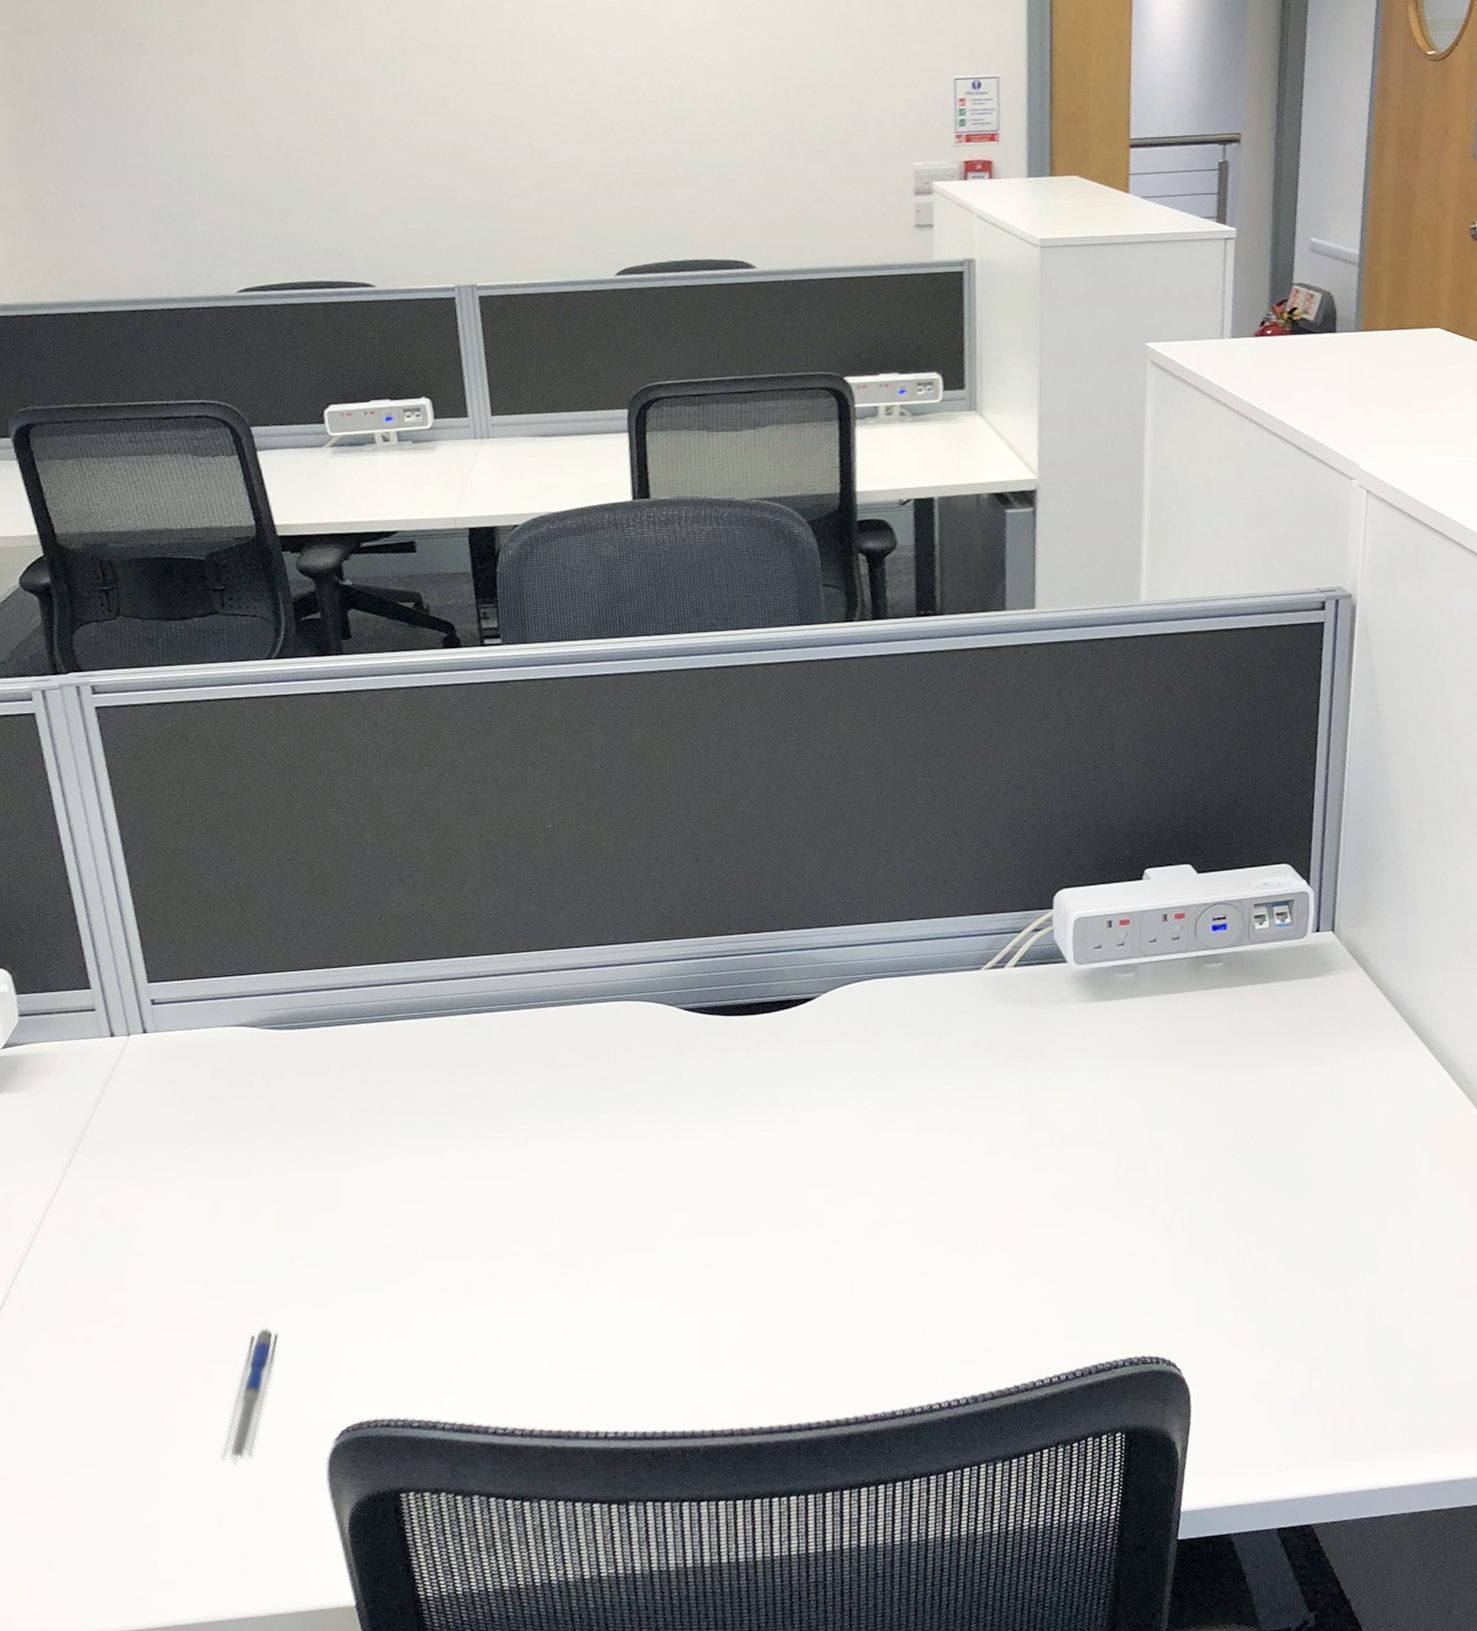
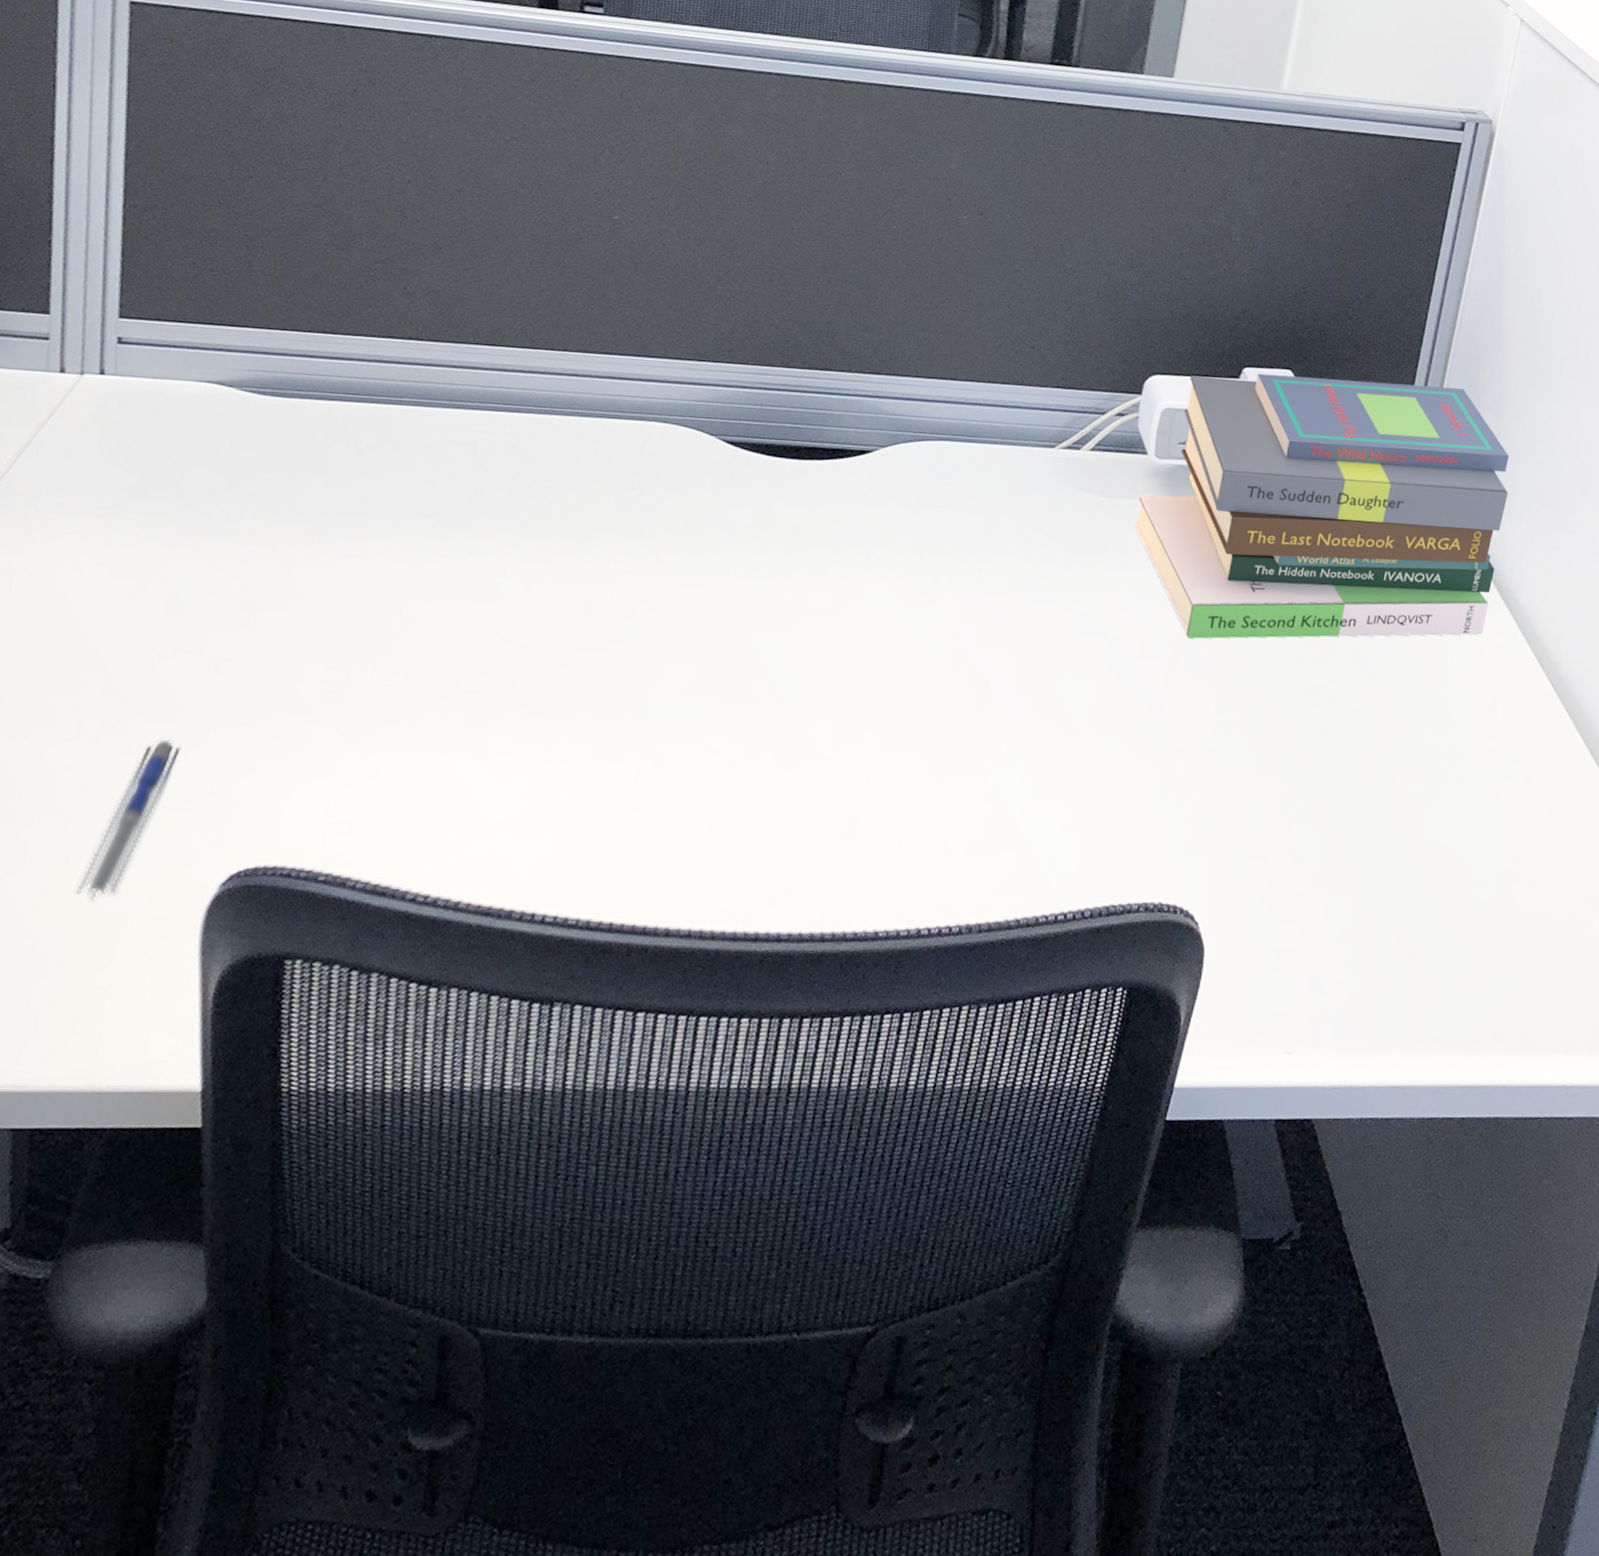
books: none [1065,855,1417,1122] -> present [1134,373,1509,639]

